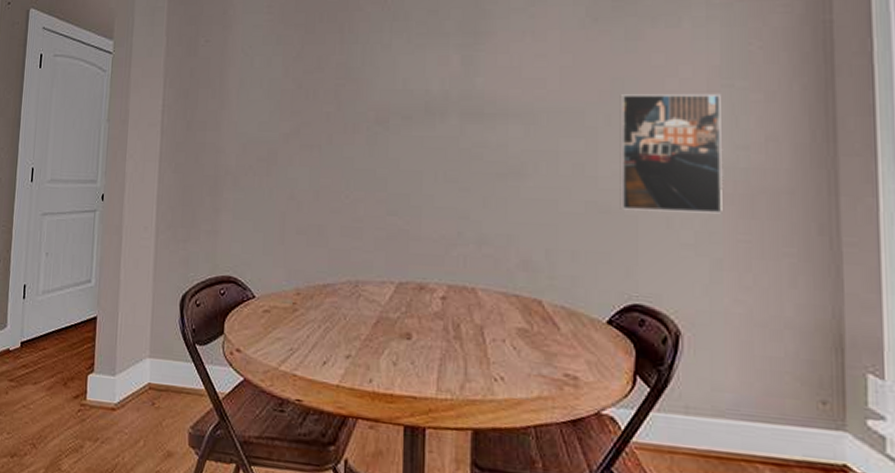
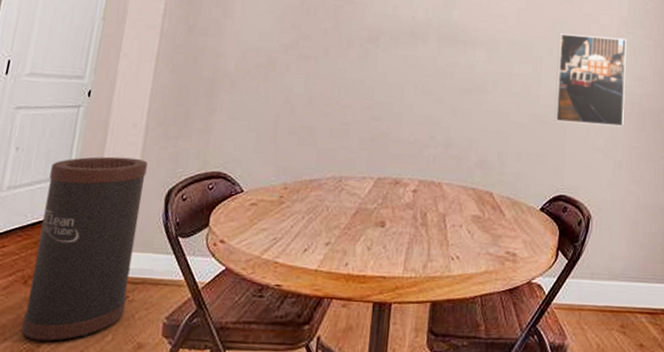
trash can: none [66,261,161,443] -> present [21,156,148,341]

